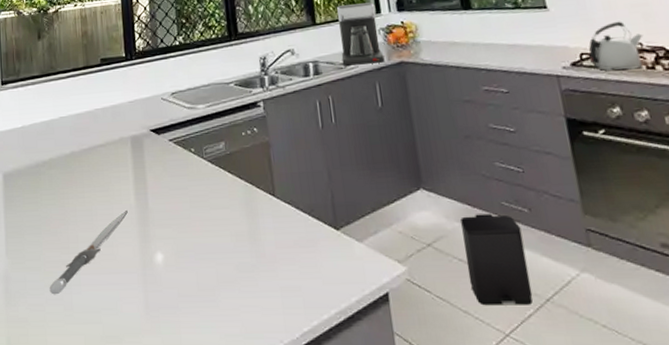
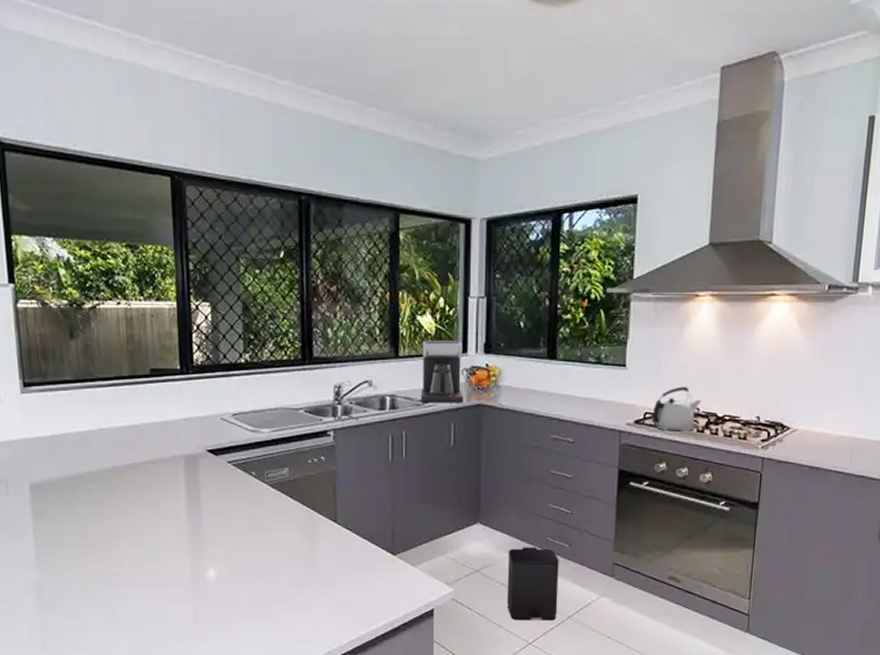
combat knife: present [49,211,128,295] -> none [88,528,178,605]

